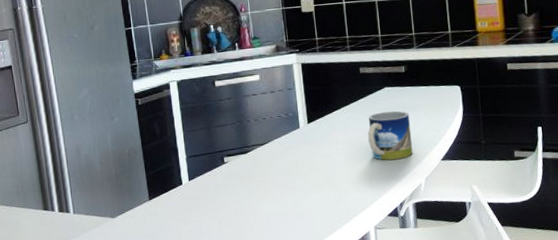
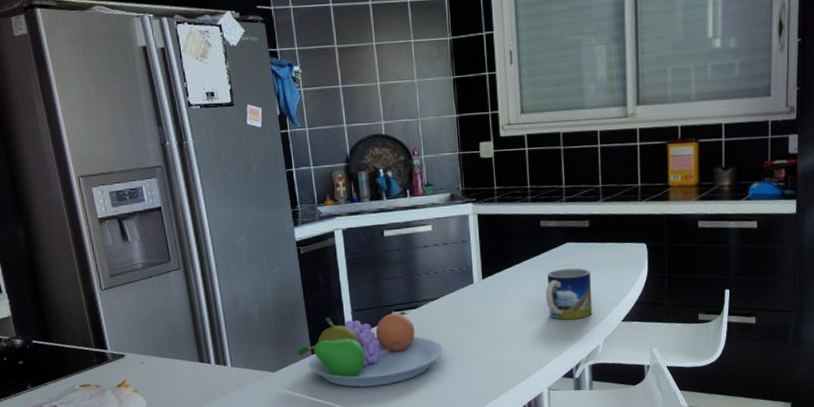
fruit bowl: none [136,156,273,231] -> present [297,311,443,387]

